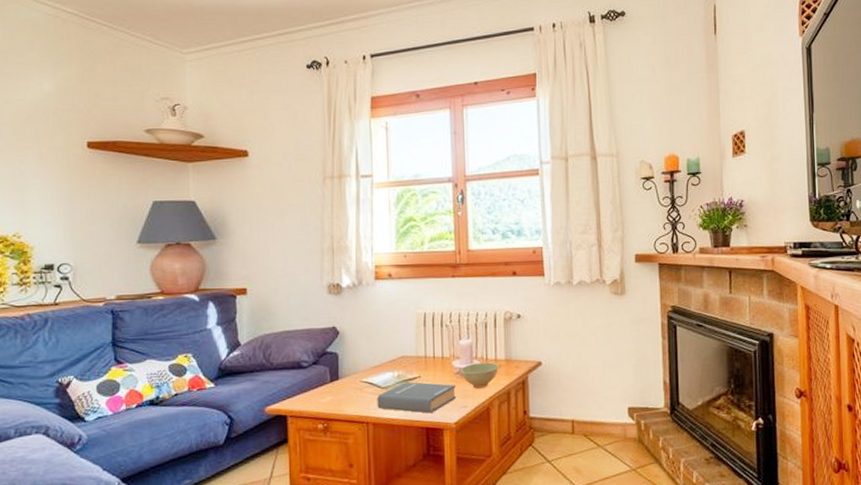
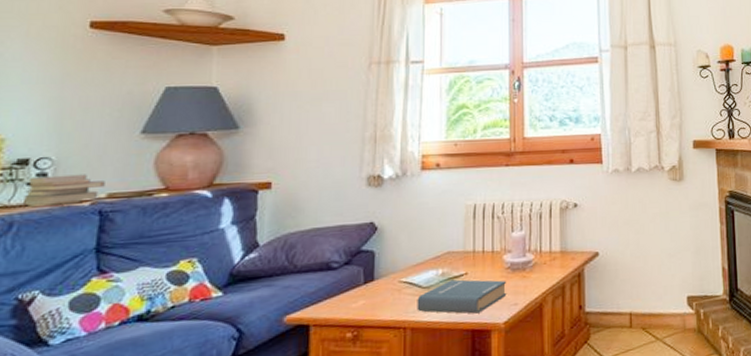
books: none [52,278,113,307] -> present [22,174,105,208]
bowl: present [460,362,499,389] -> none [512,255,554,284]

